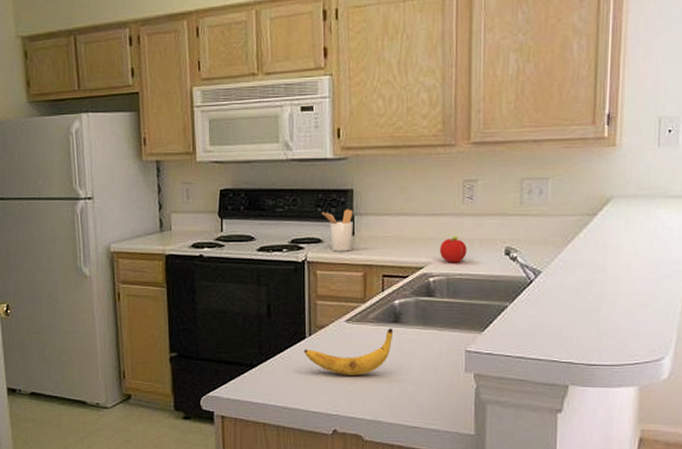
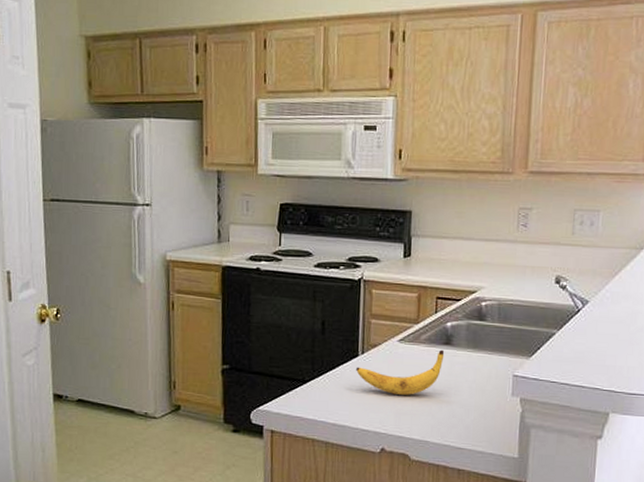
utensil holder: present [322,209,353,251] -> none [380,230,411,272]
fruit: present [439,236,467,263] -> none [492,262,519,289]

